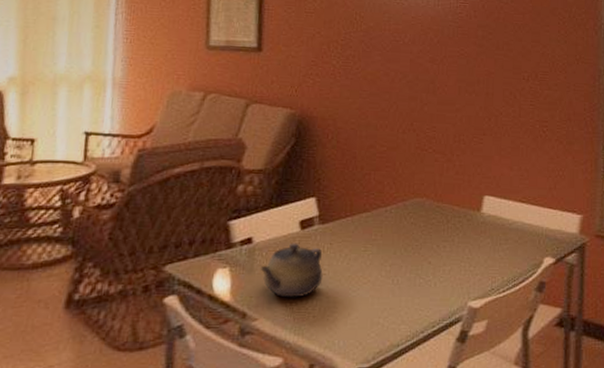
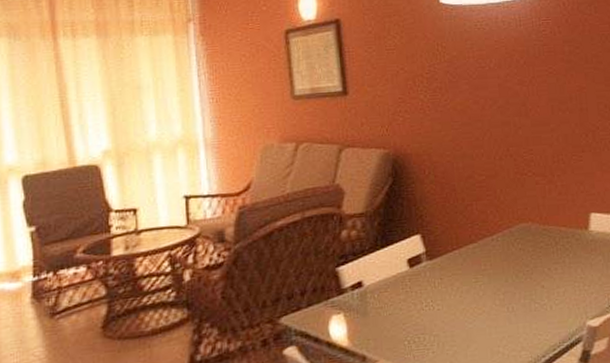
teapot: present [259,242,323,298] -> none [372,281,437,337]

